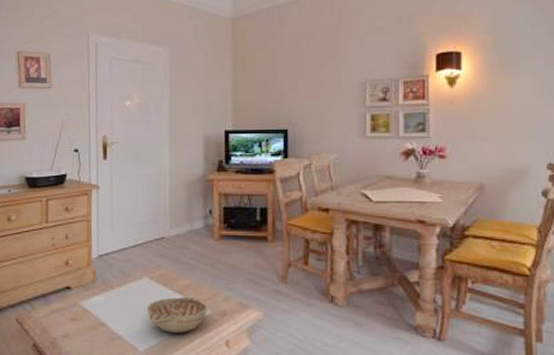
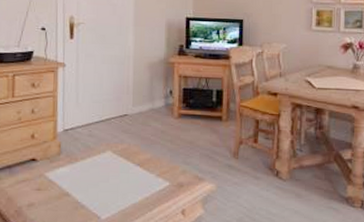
decorative bowl: present [147,297,207,333] -> none [109,170,165,203]

